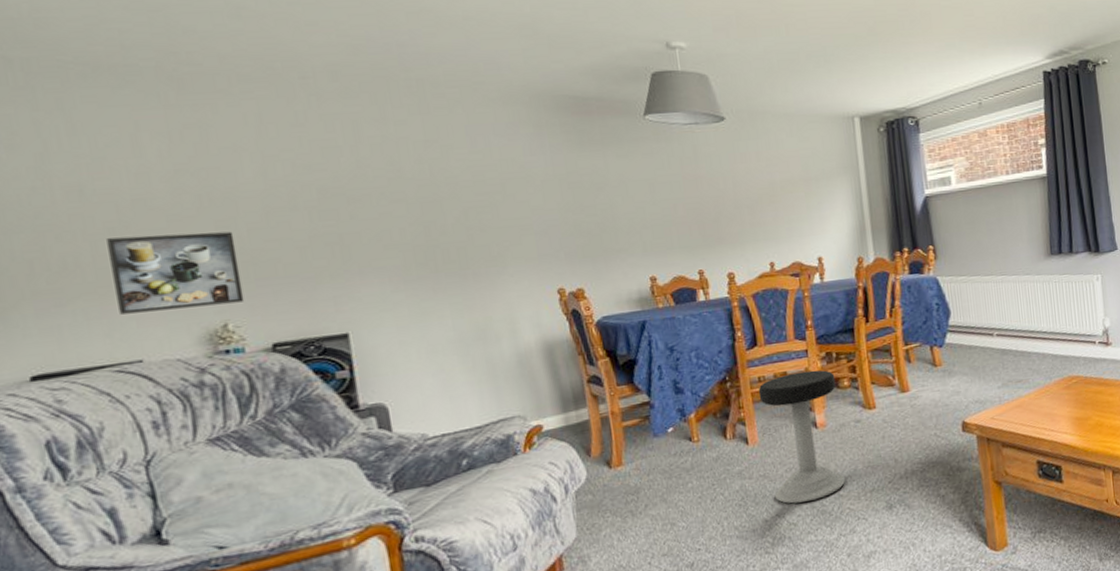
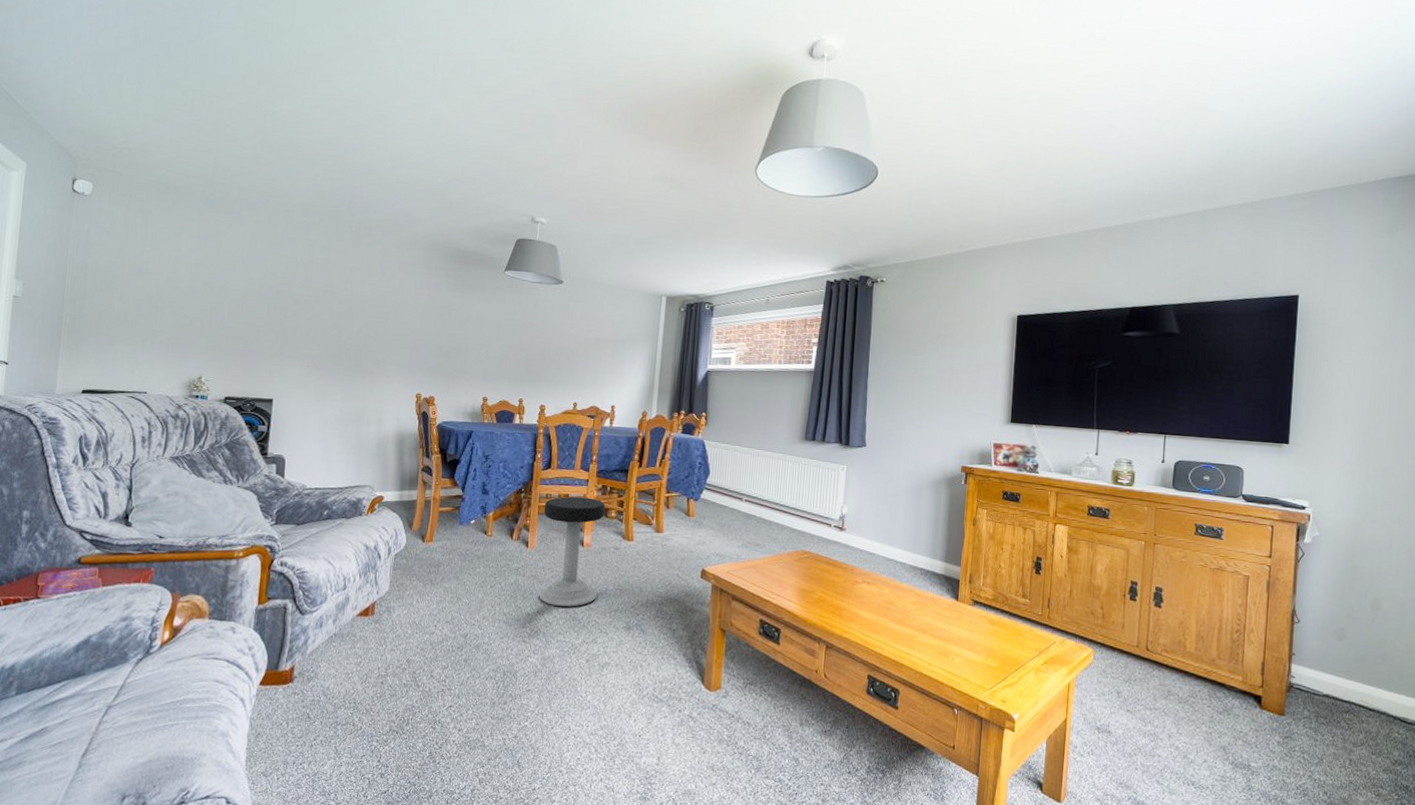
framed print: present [107,231,245,314] -> none [142,304,220,363]

